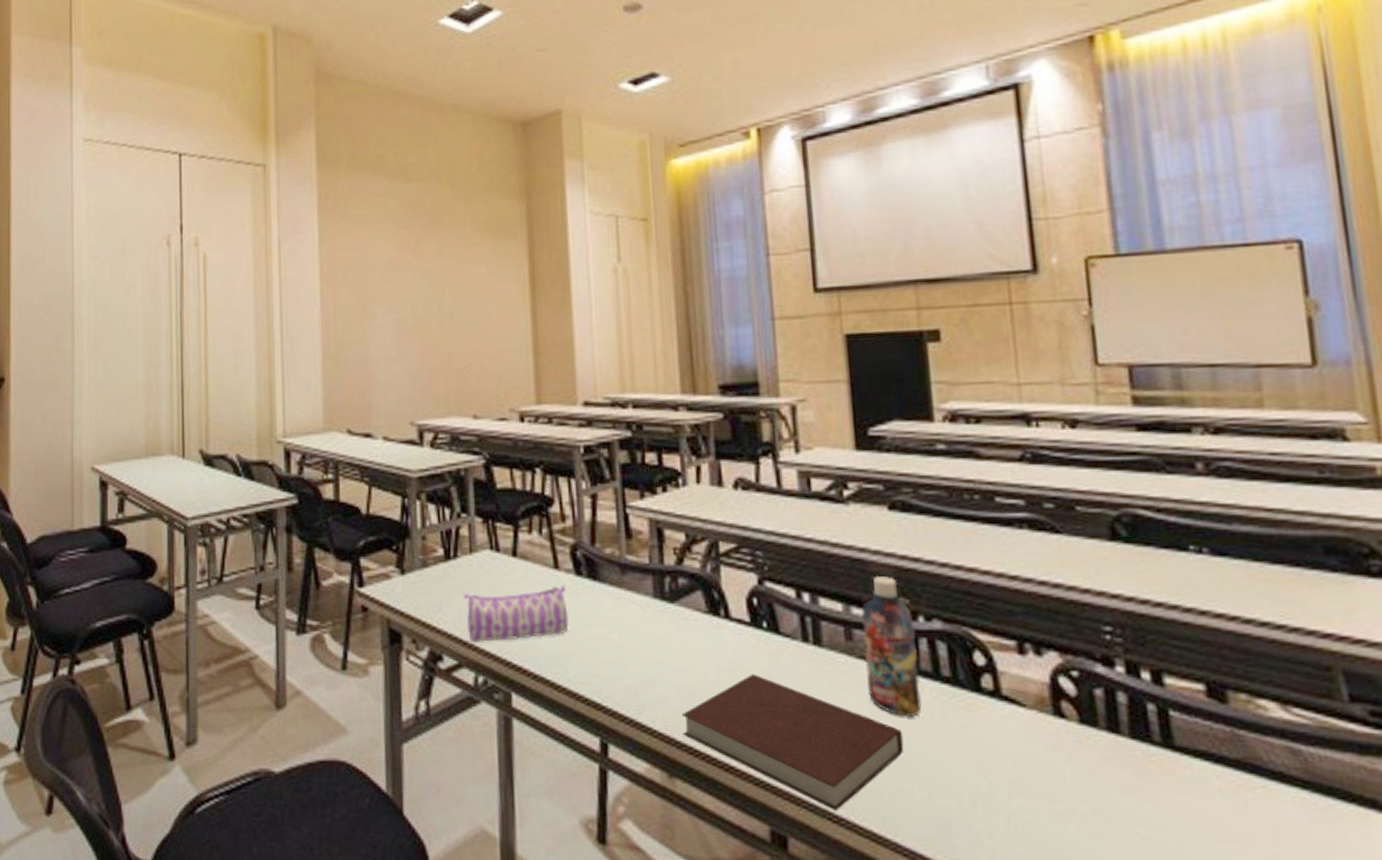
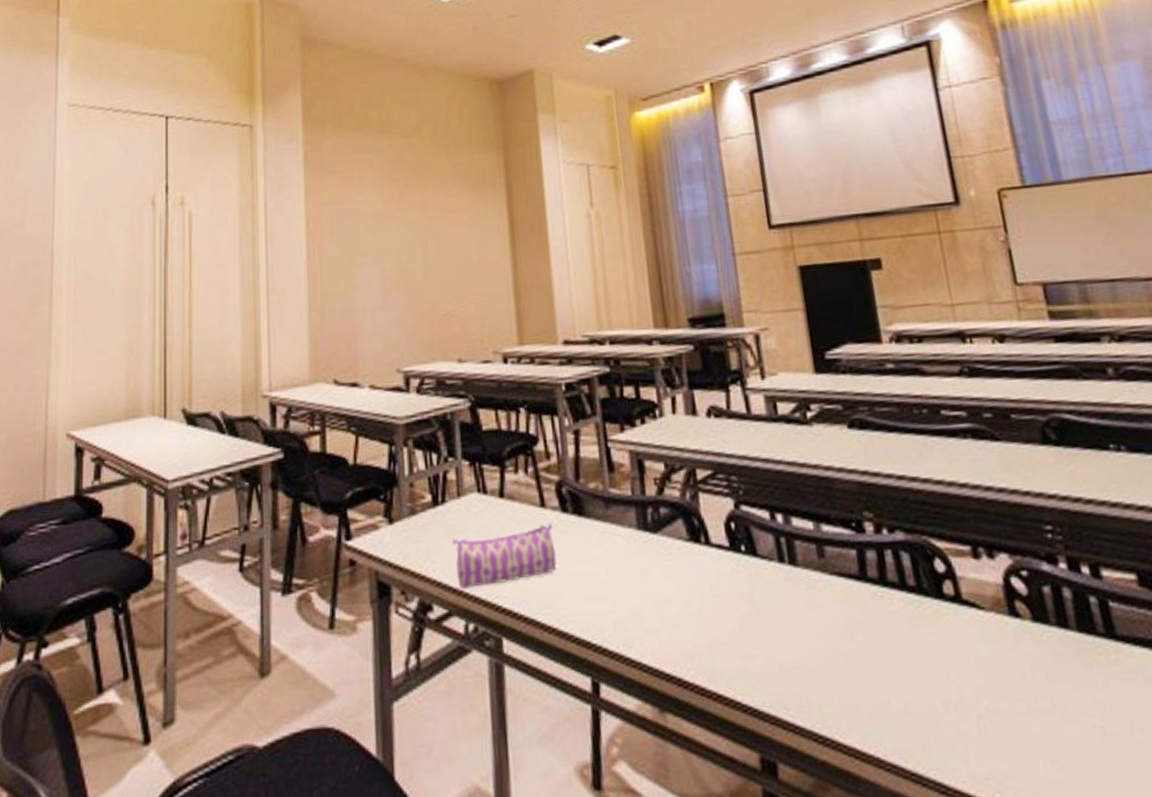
notebook: present [681,674,904,811] -> none [669,598,879,731]
bottle: present [862,576,922,718] -> none [831,492,892,630]

